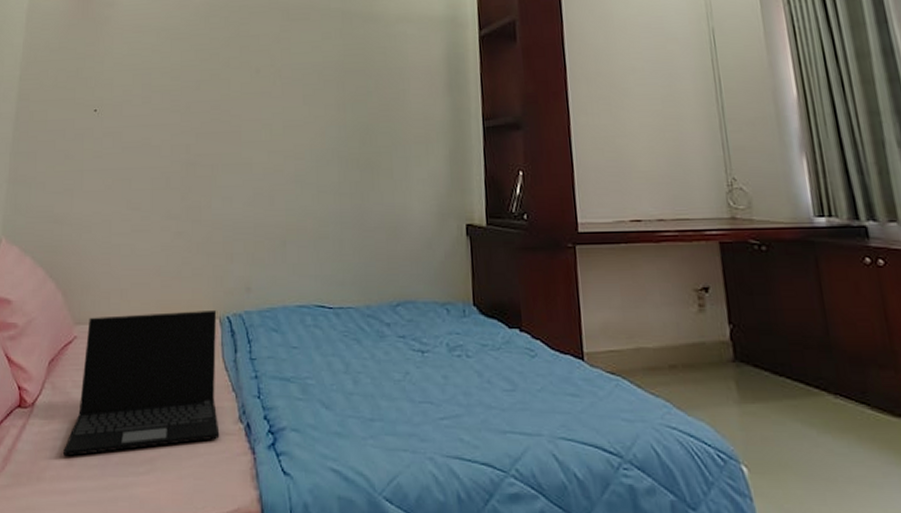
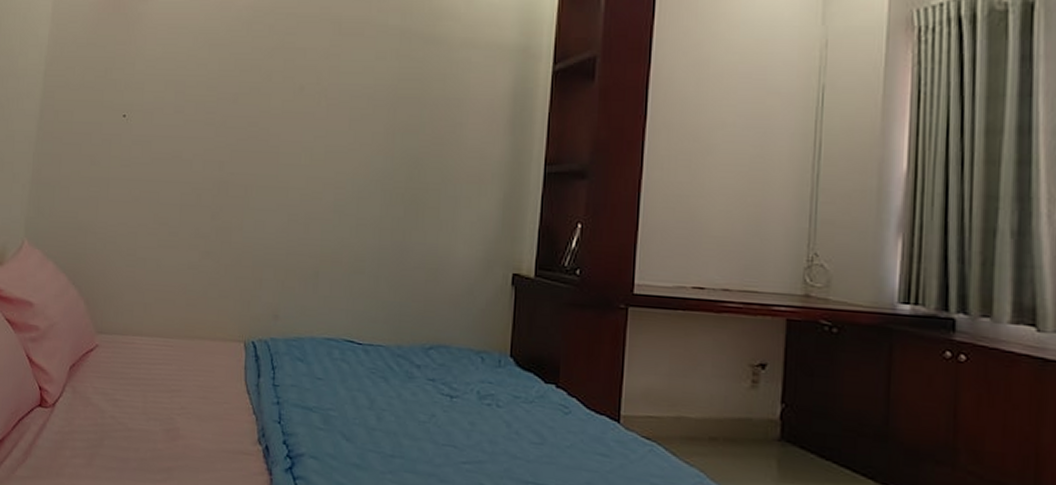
laptop: present [63,309,220,457] -> none [83,328,242,458]

